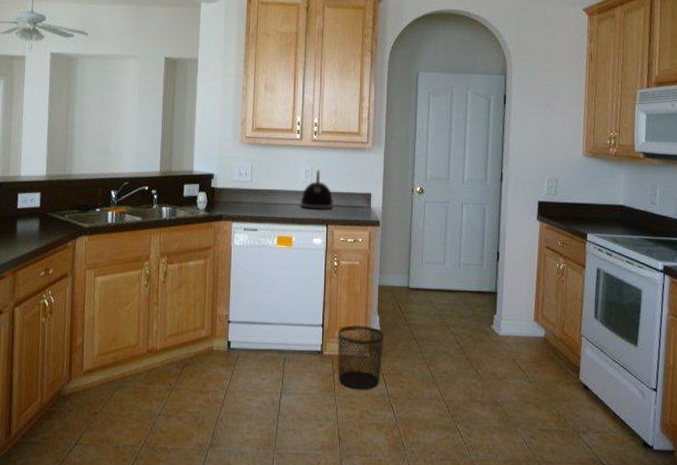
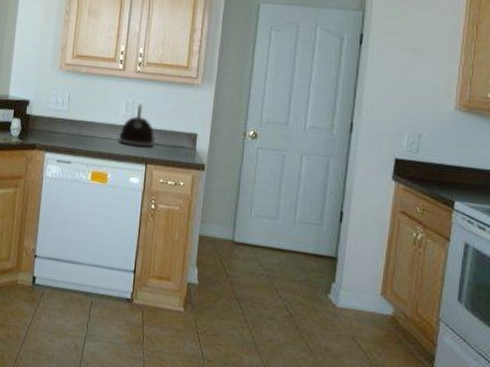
waste bin: present [337,325,385,389] -> none [147,275,202,348]

